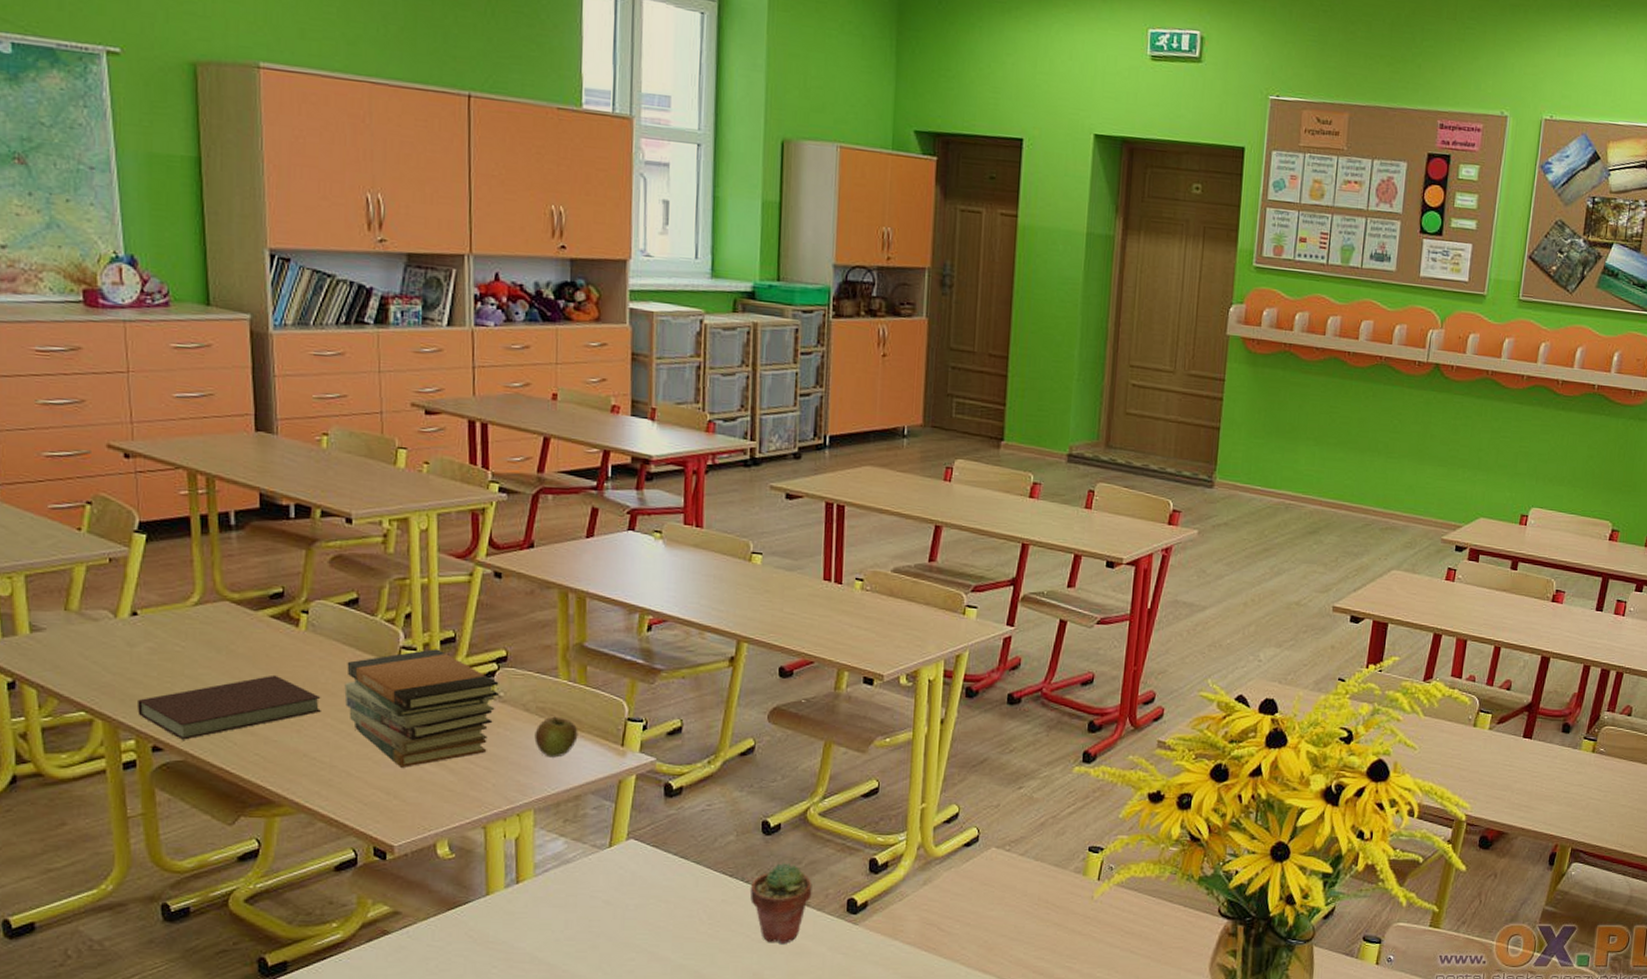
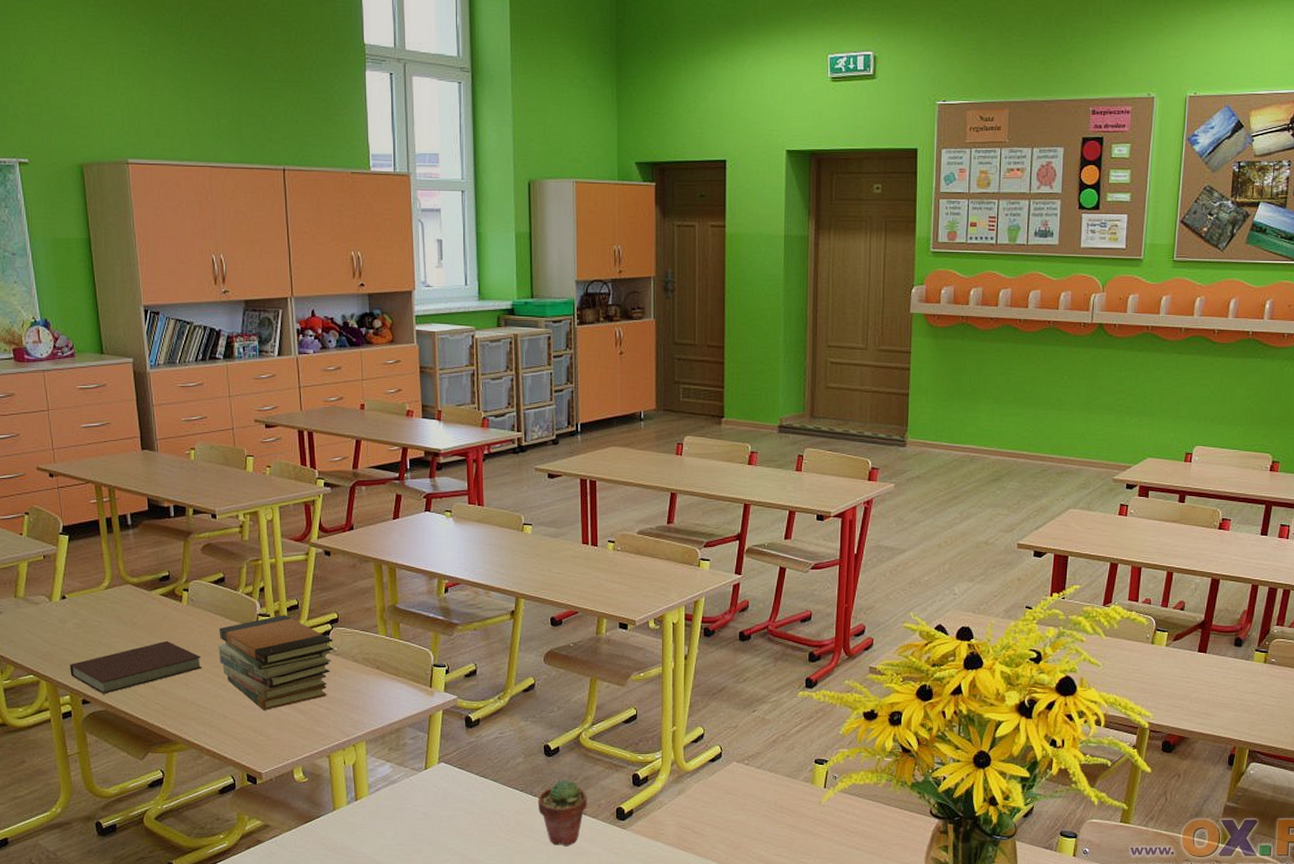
apple: present [534,716,578,758] -> none [363,665,396,699]

